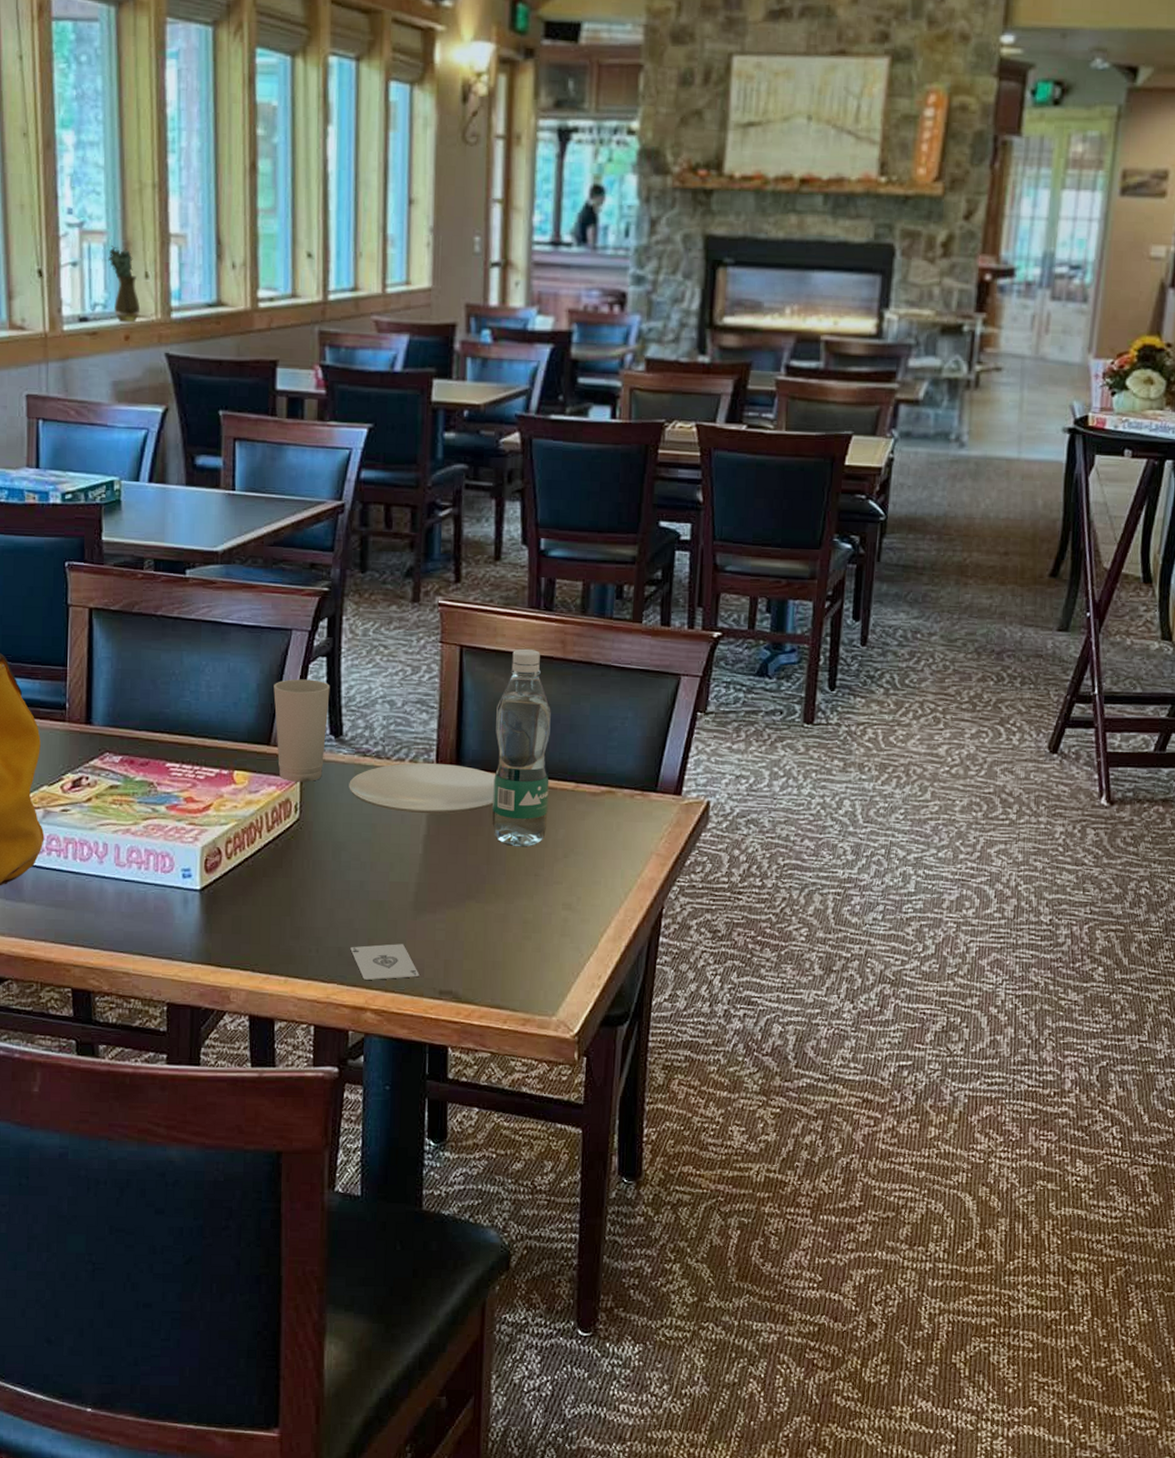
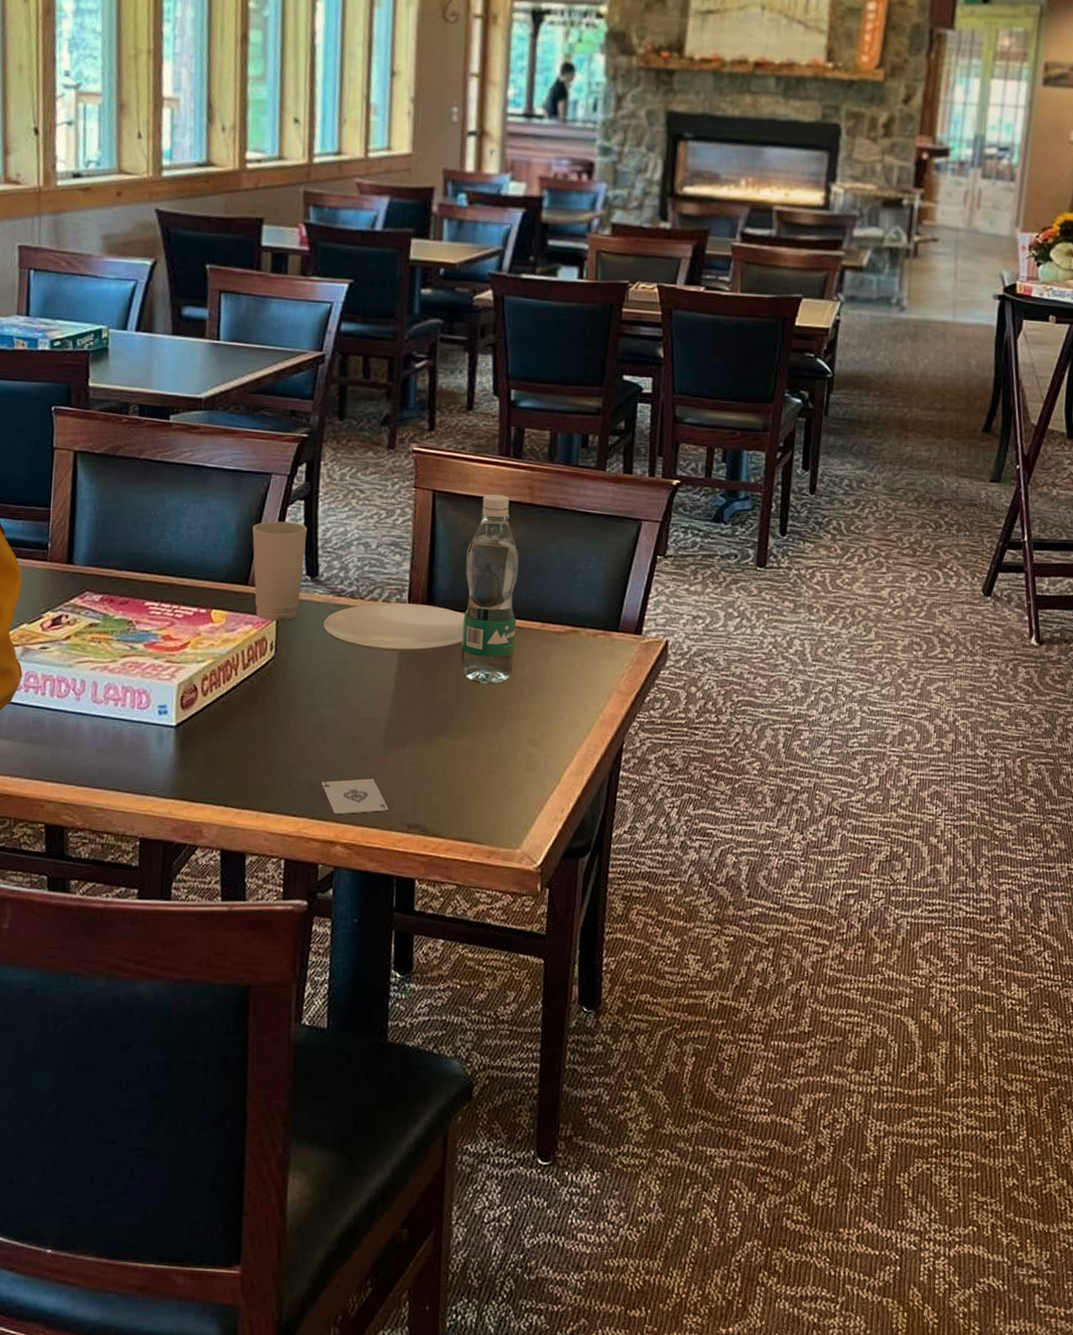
vase: present [108,246,141,324] -> none [102,107,133,181]

